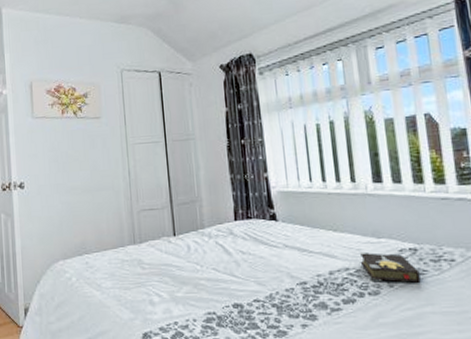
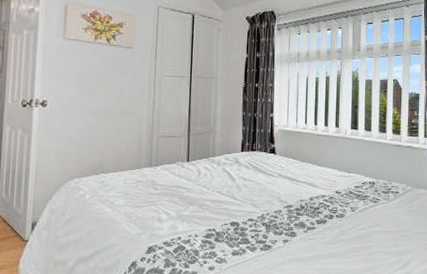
hardback book: present [360,251,421,283] -> none [333,183,374,209]

